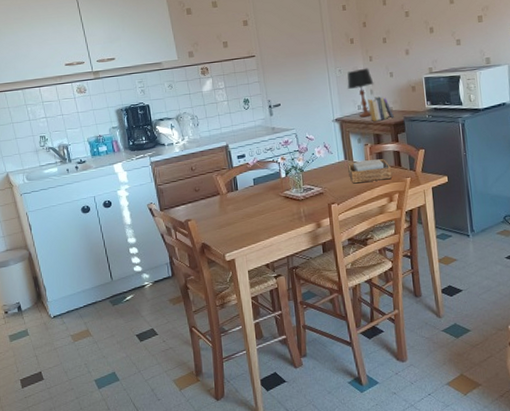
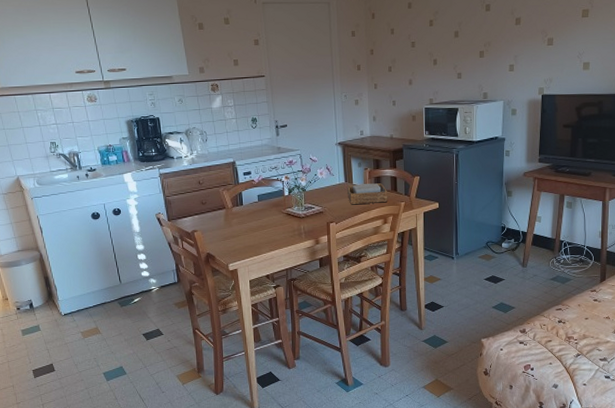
table lamp: present [347,68,374,118] -> none [352,95,377,143]
books: present [367,96,394,121] -> none [370,123,393,147]

